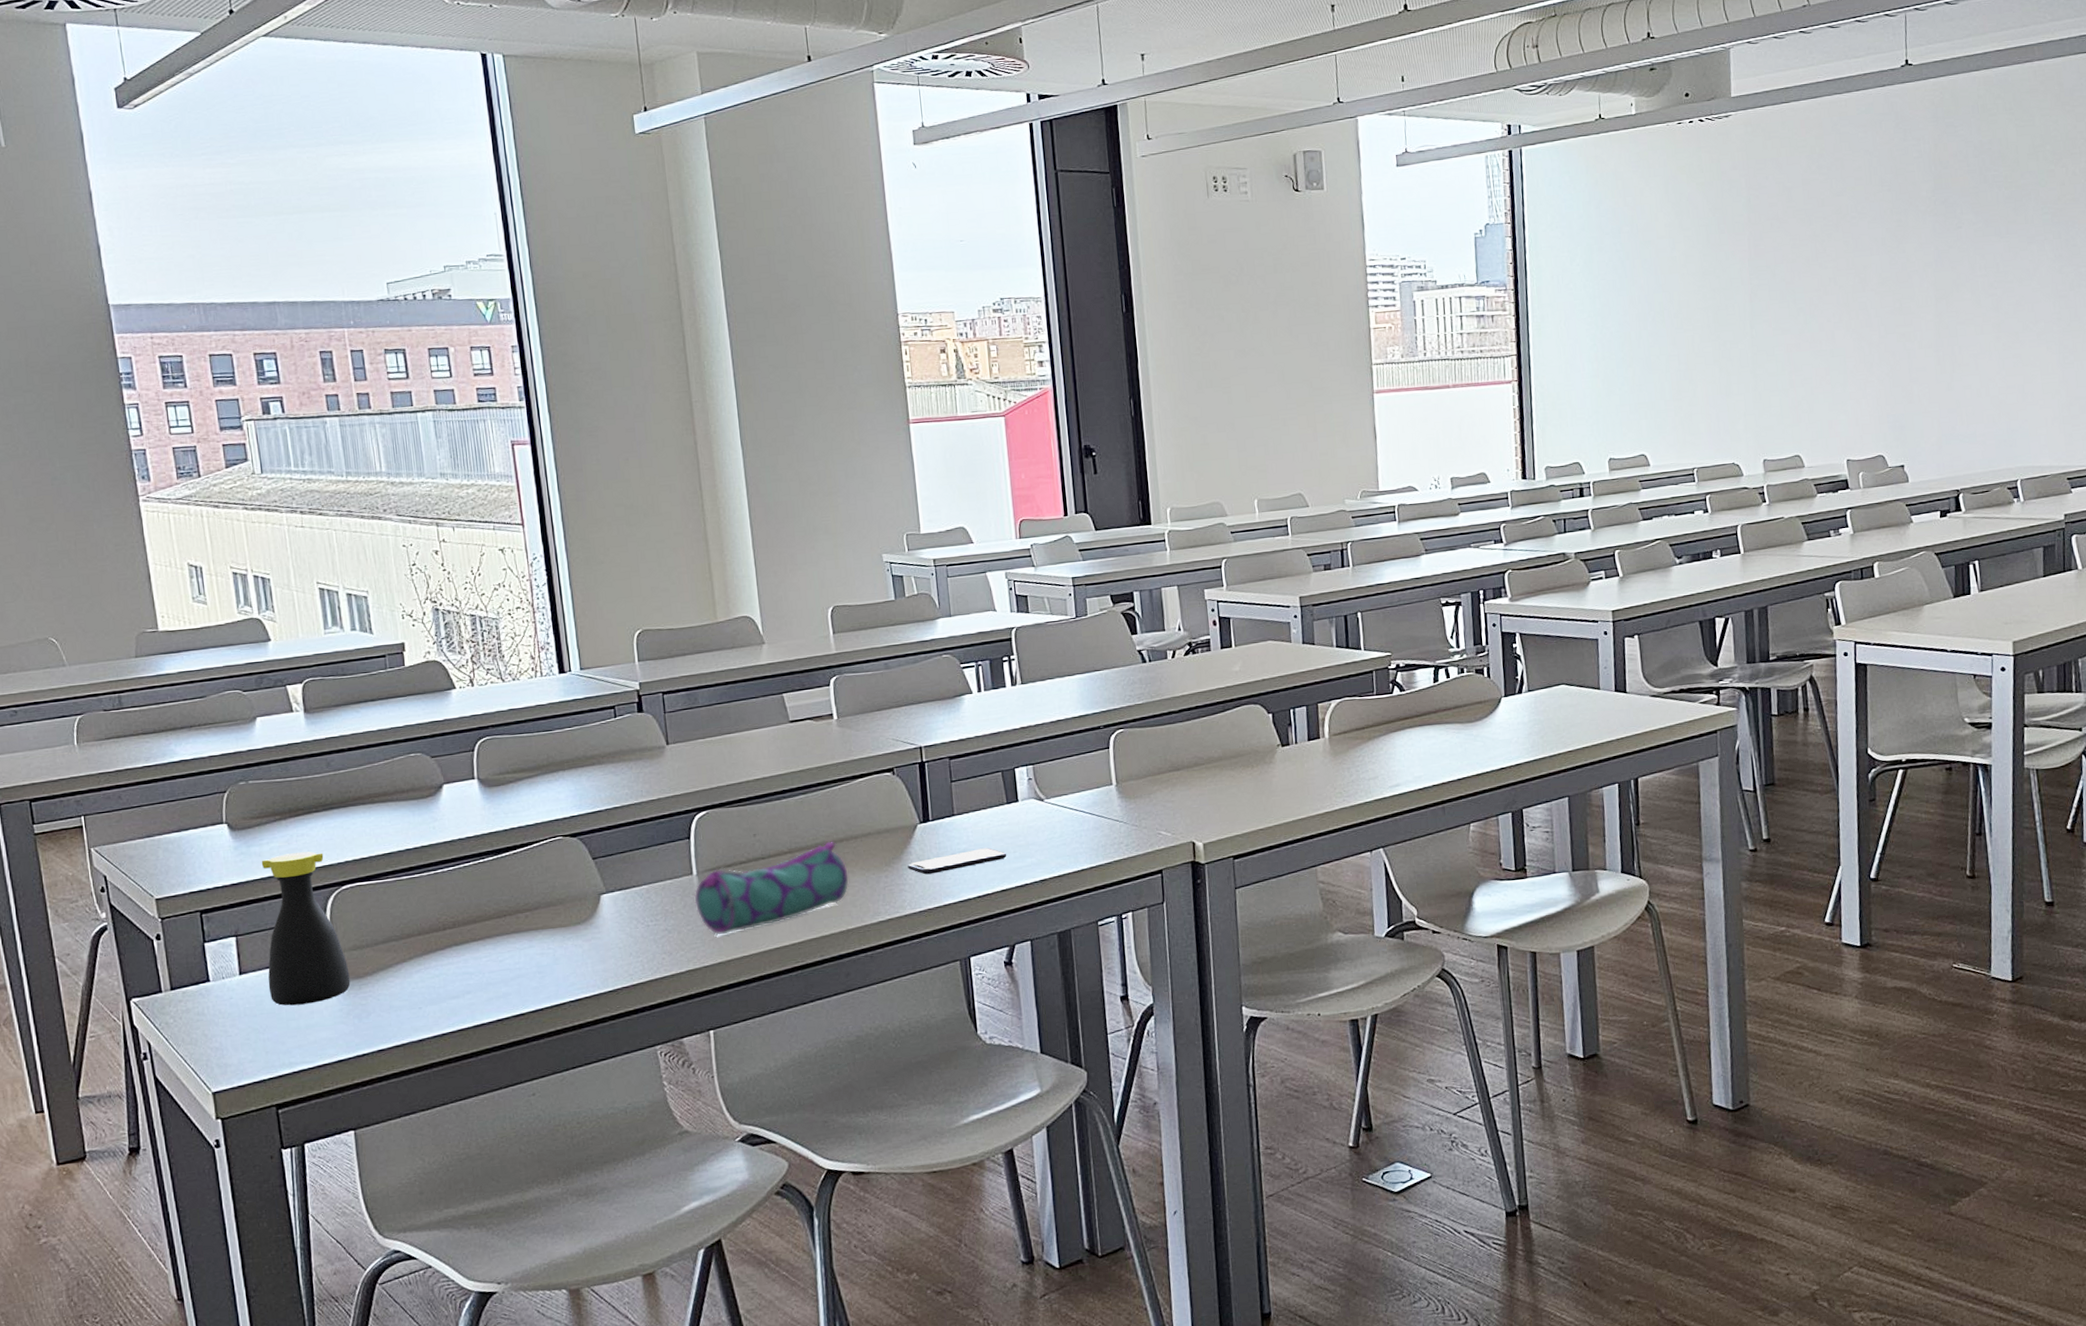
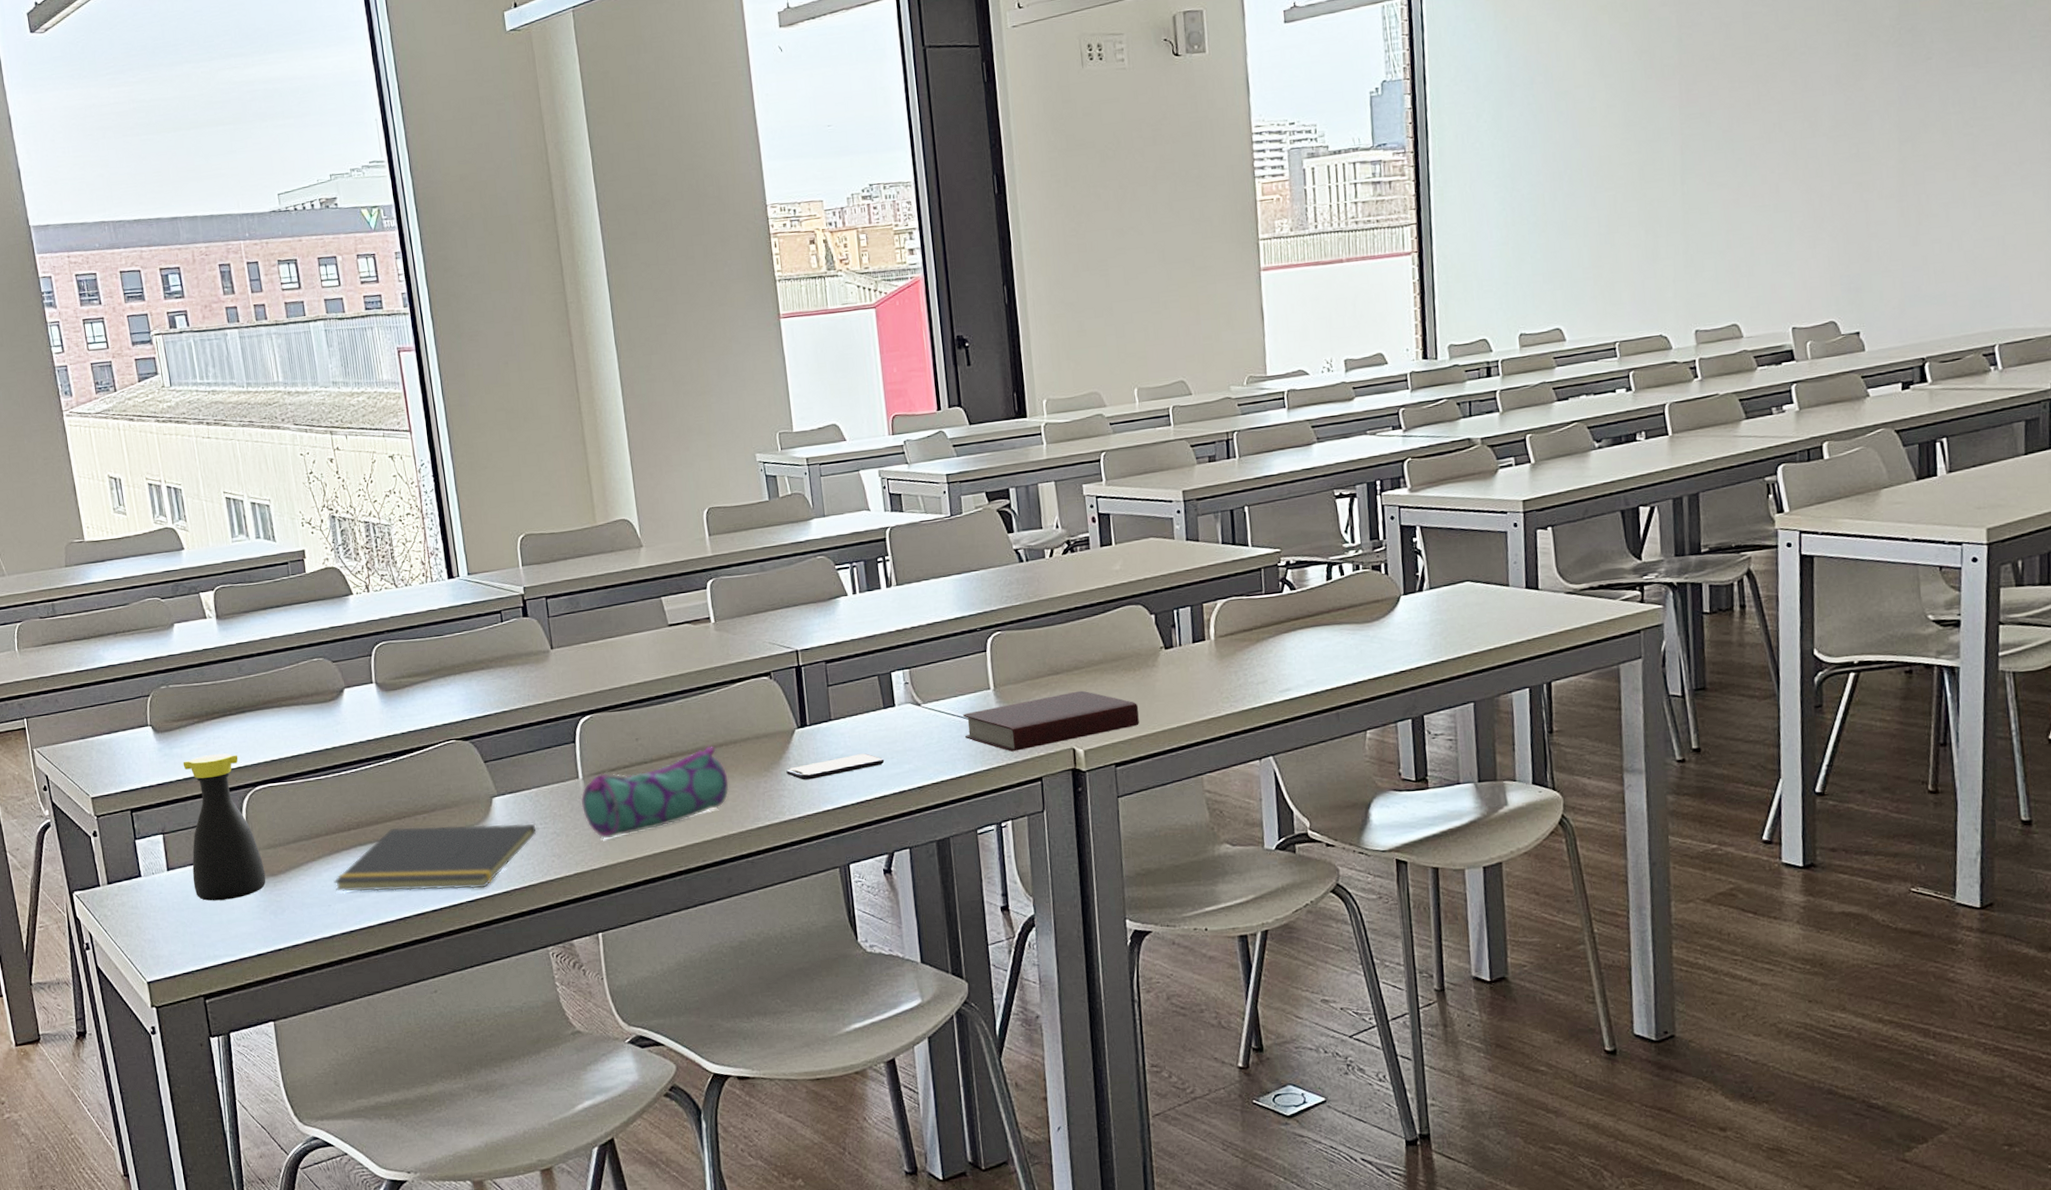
notepad: none [425,920,647,994] -> present [333,823,537,892]
book: none [1085,786,1257,845] -> present [963,690,1139,752]

